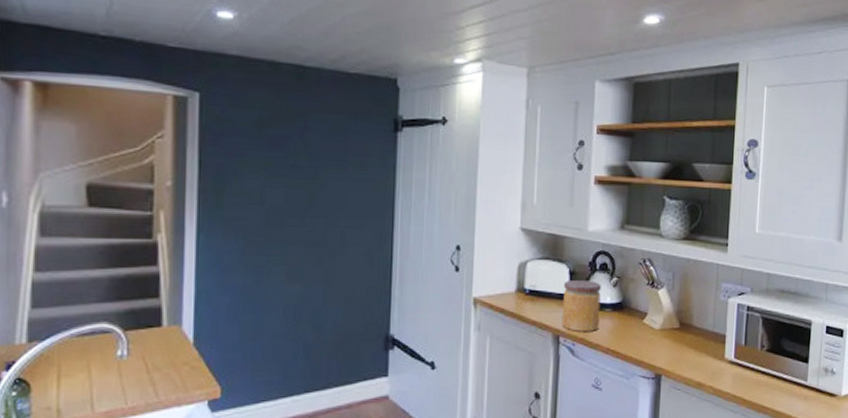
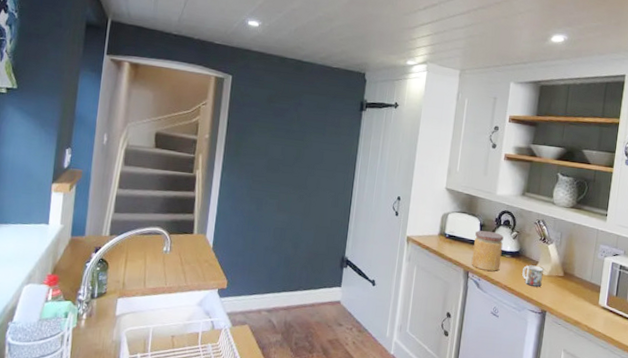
mug: none [628,318,654,346] -> present [522,265,544,288]

